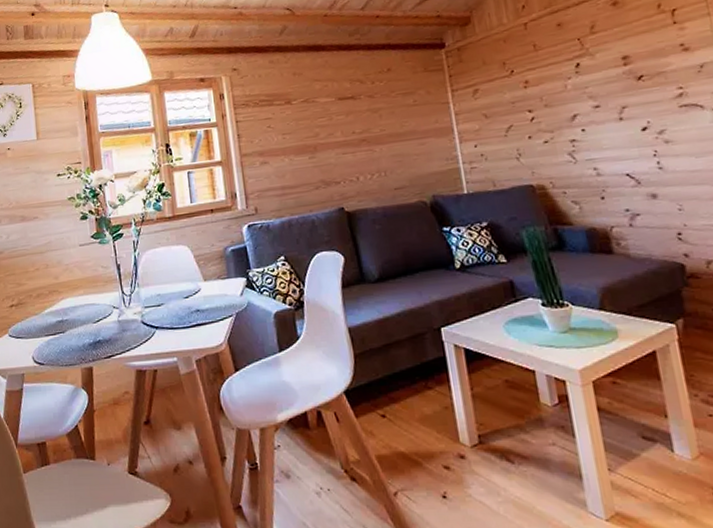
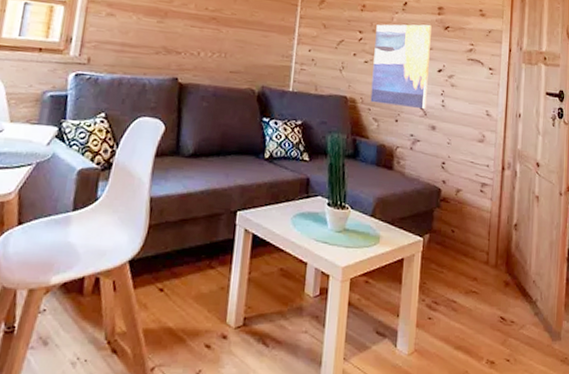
wall art: none [548,79,638,185] -> present [370,24,432,110]

